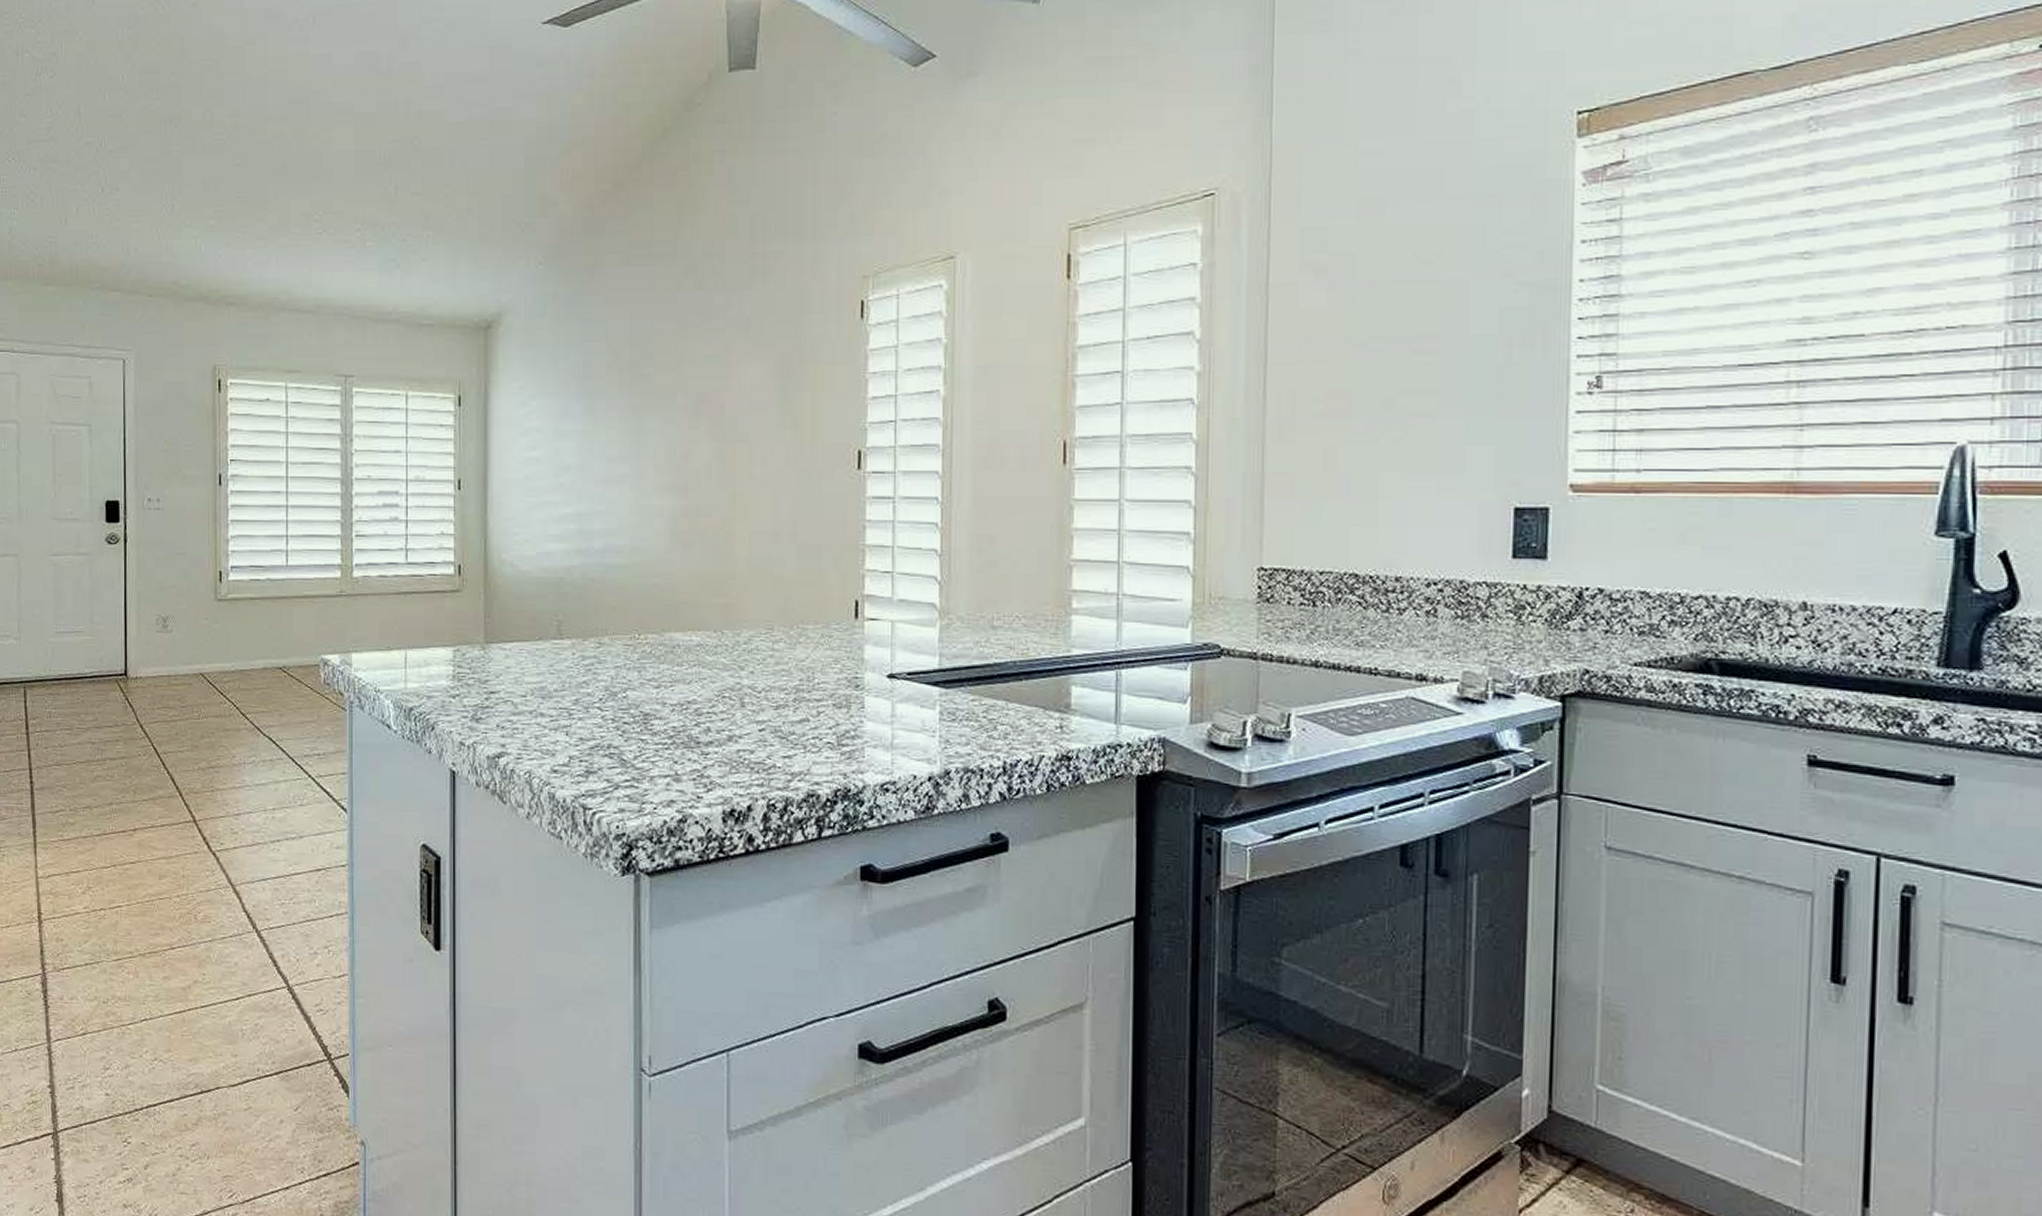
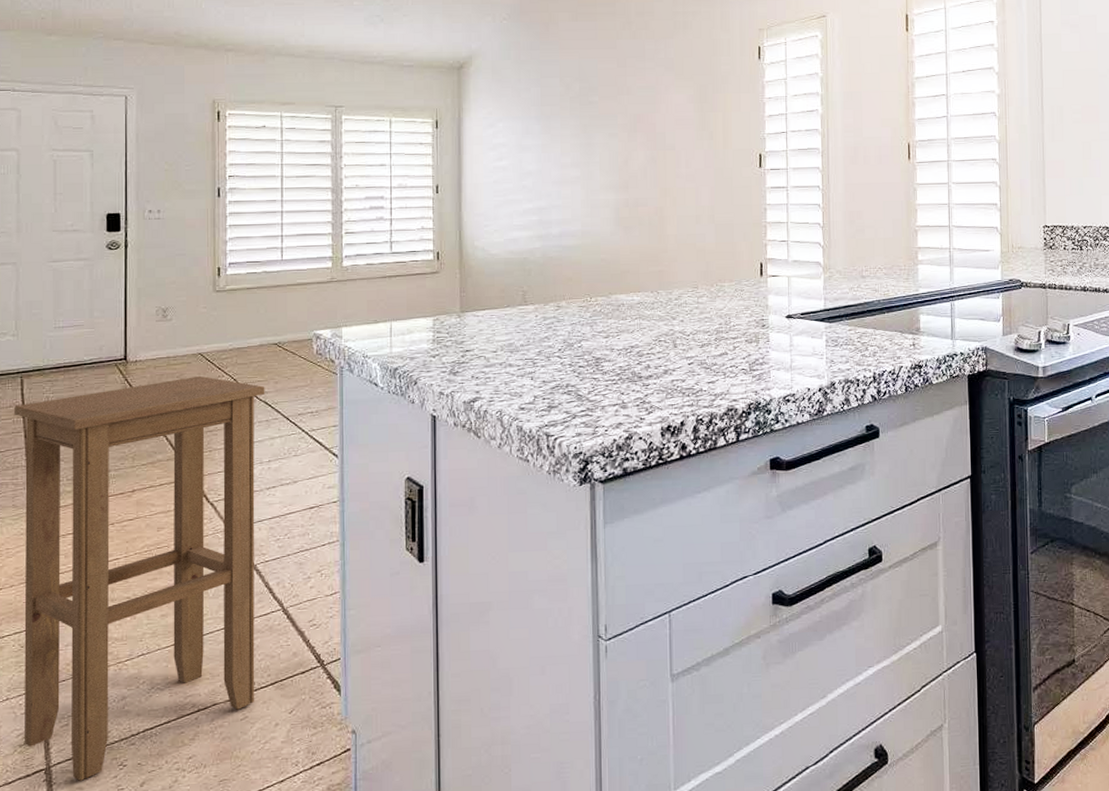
stool: none [18,700,269,1153] -> present [14,375,265,781]

